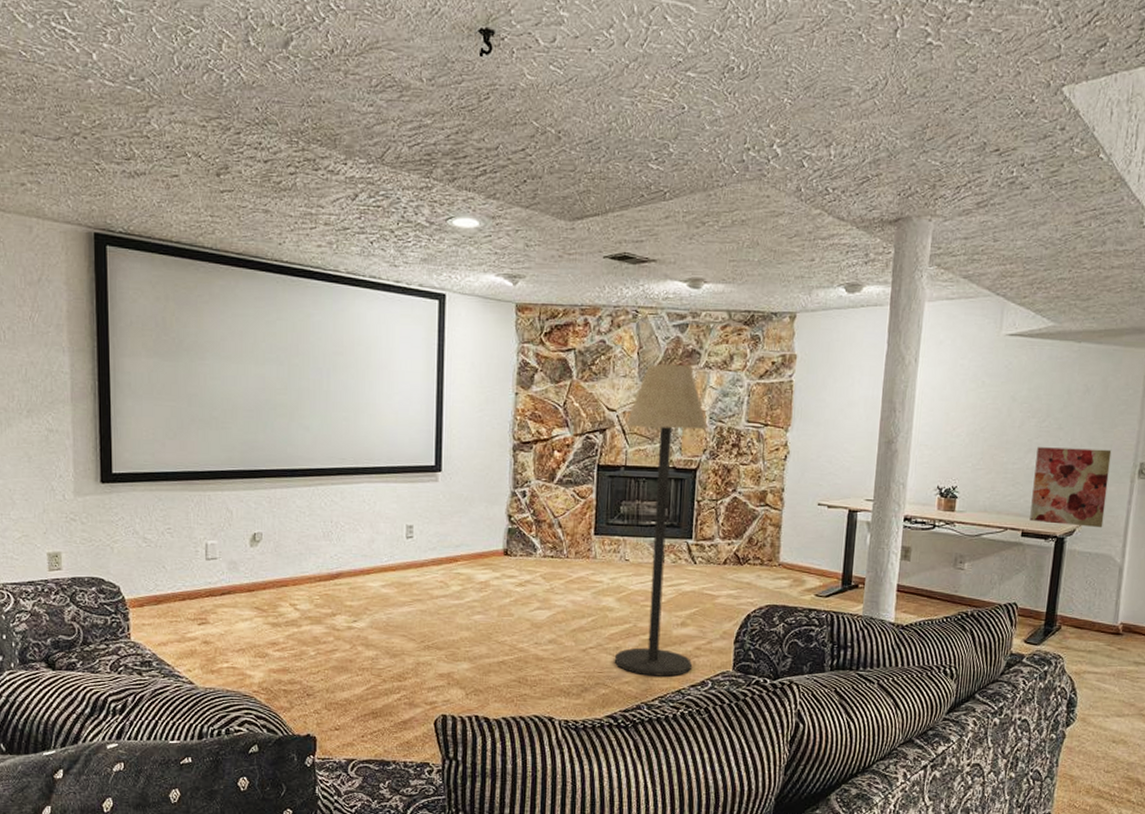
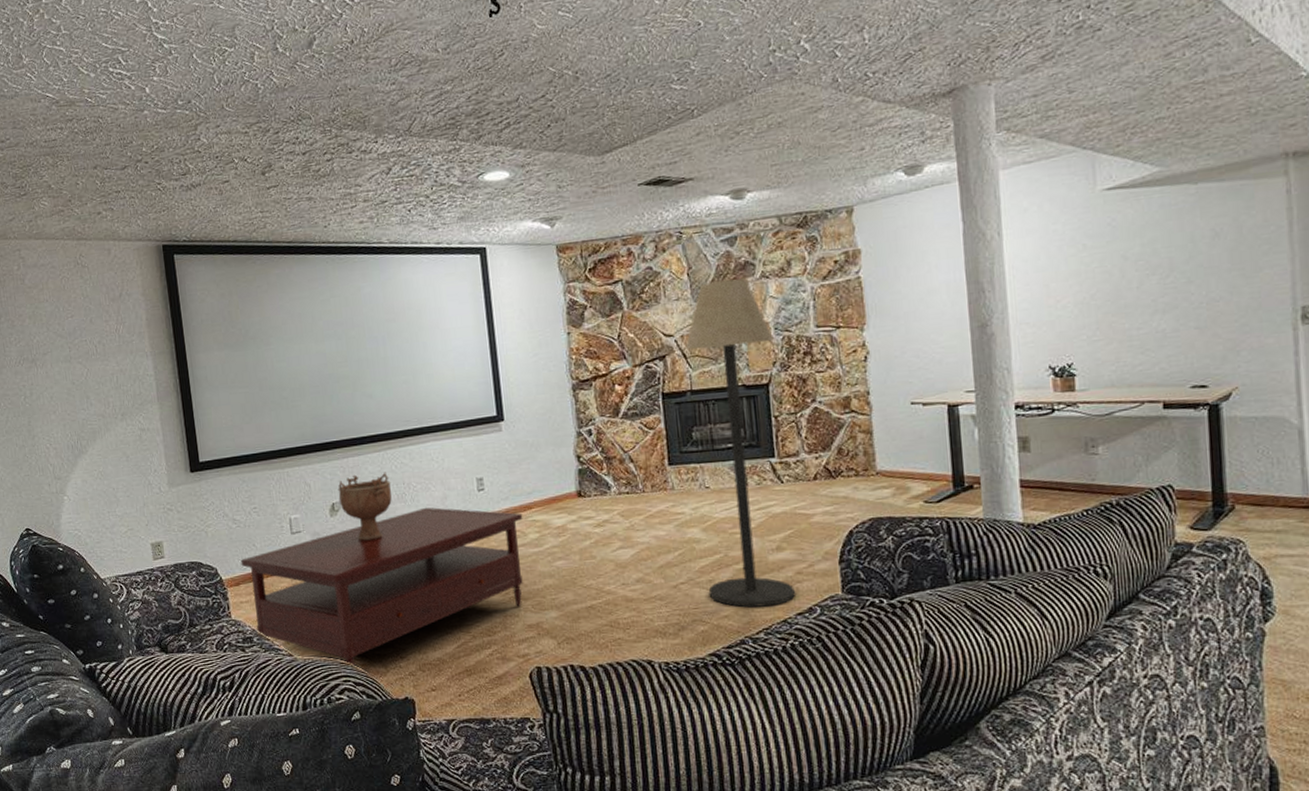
coffee table: none [147,548,448,699] -> present [240,507,523,666]
decorative bowl: none [261,507,319,575] -> present [338,472,392,541]
wall art: present [1030,447,1112,528] -> none [1165,297,1267,391]

